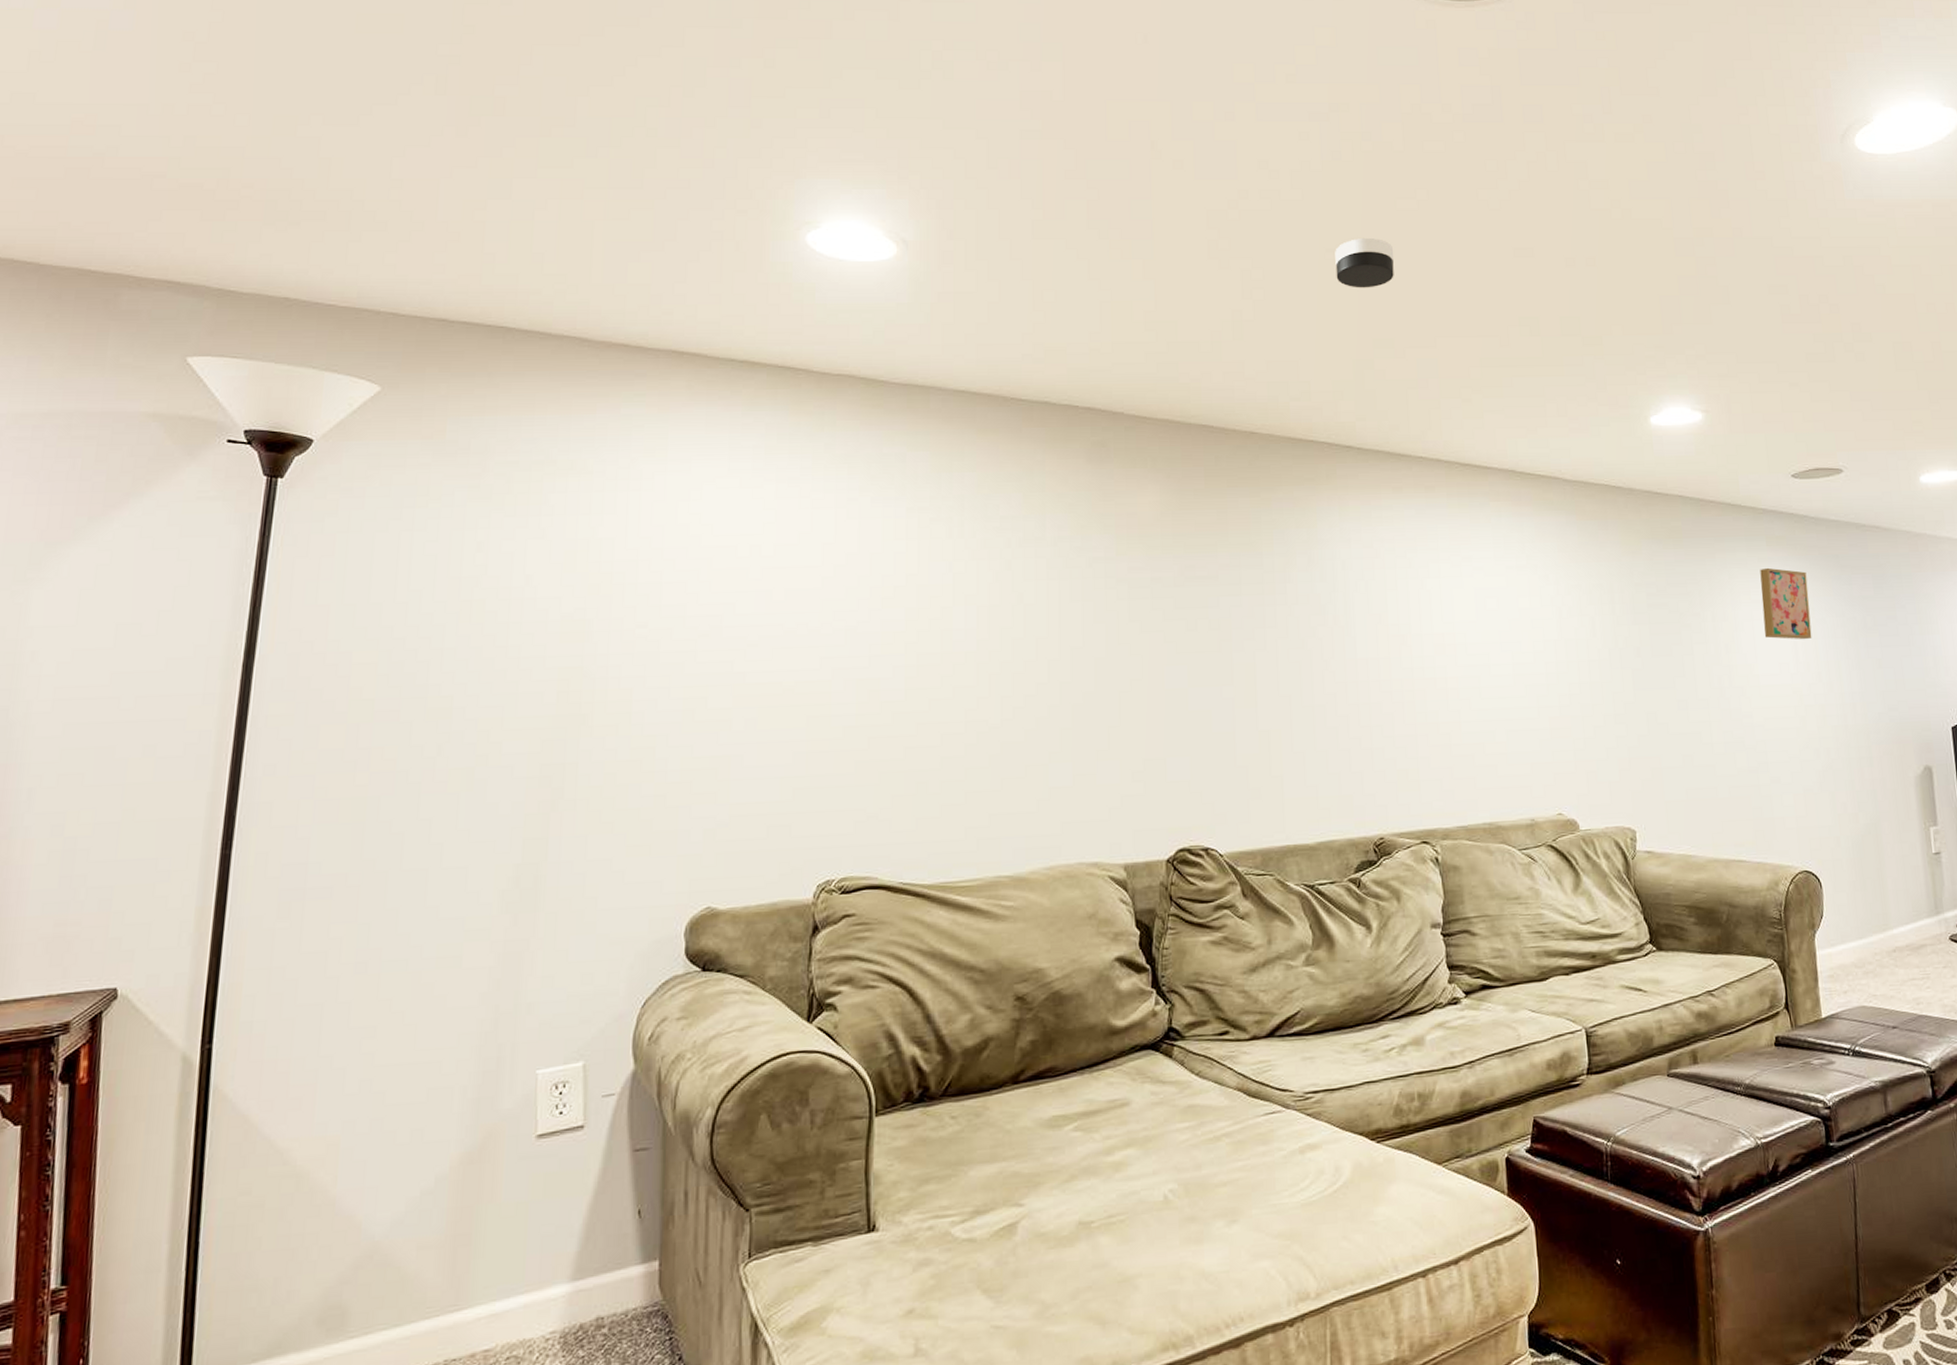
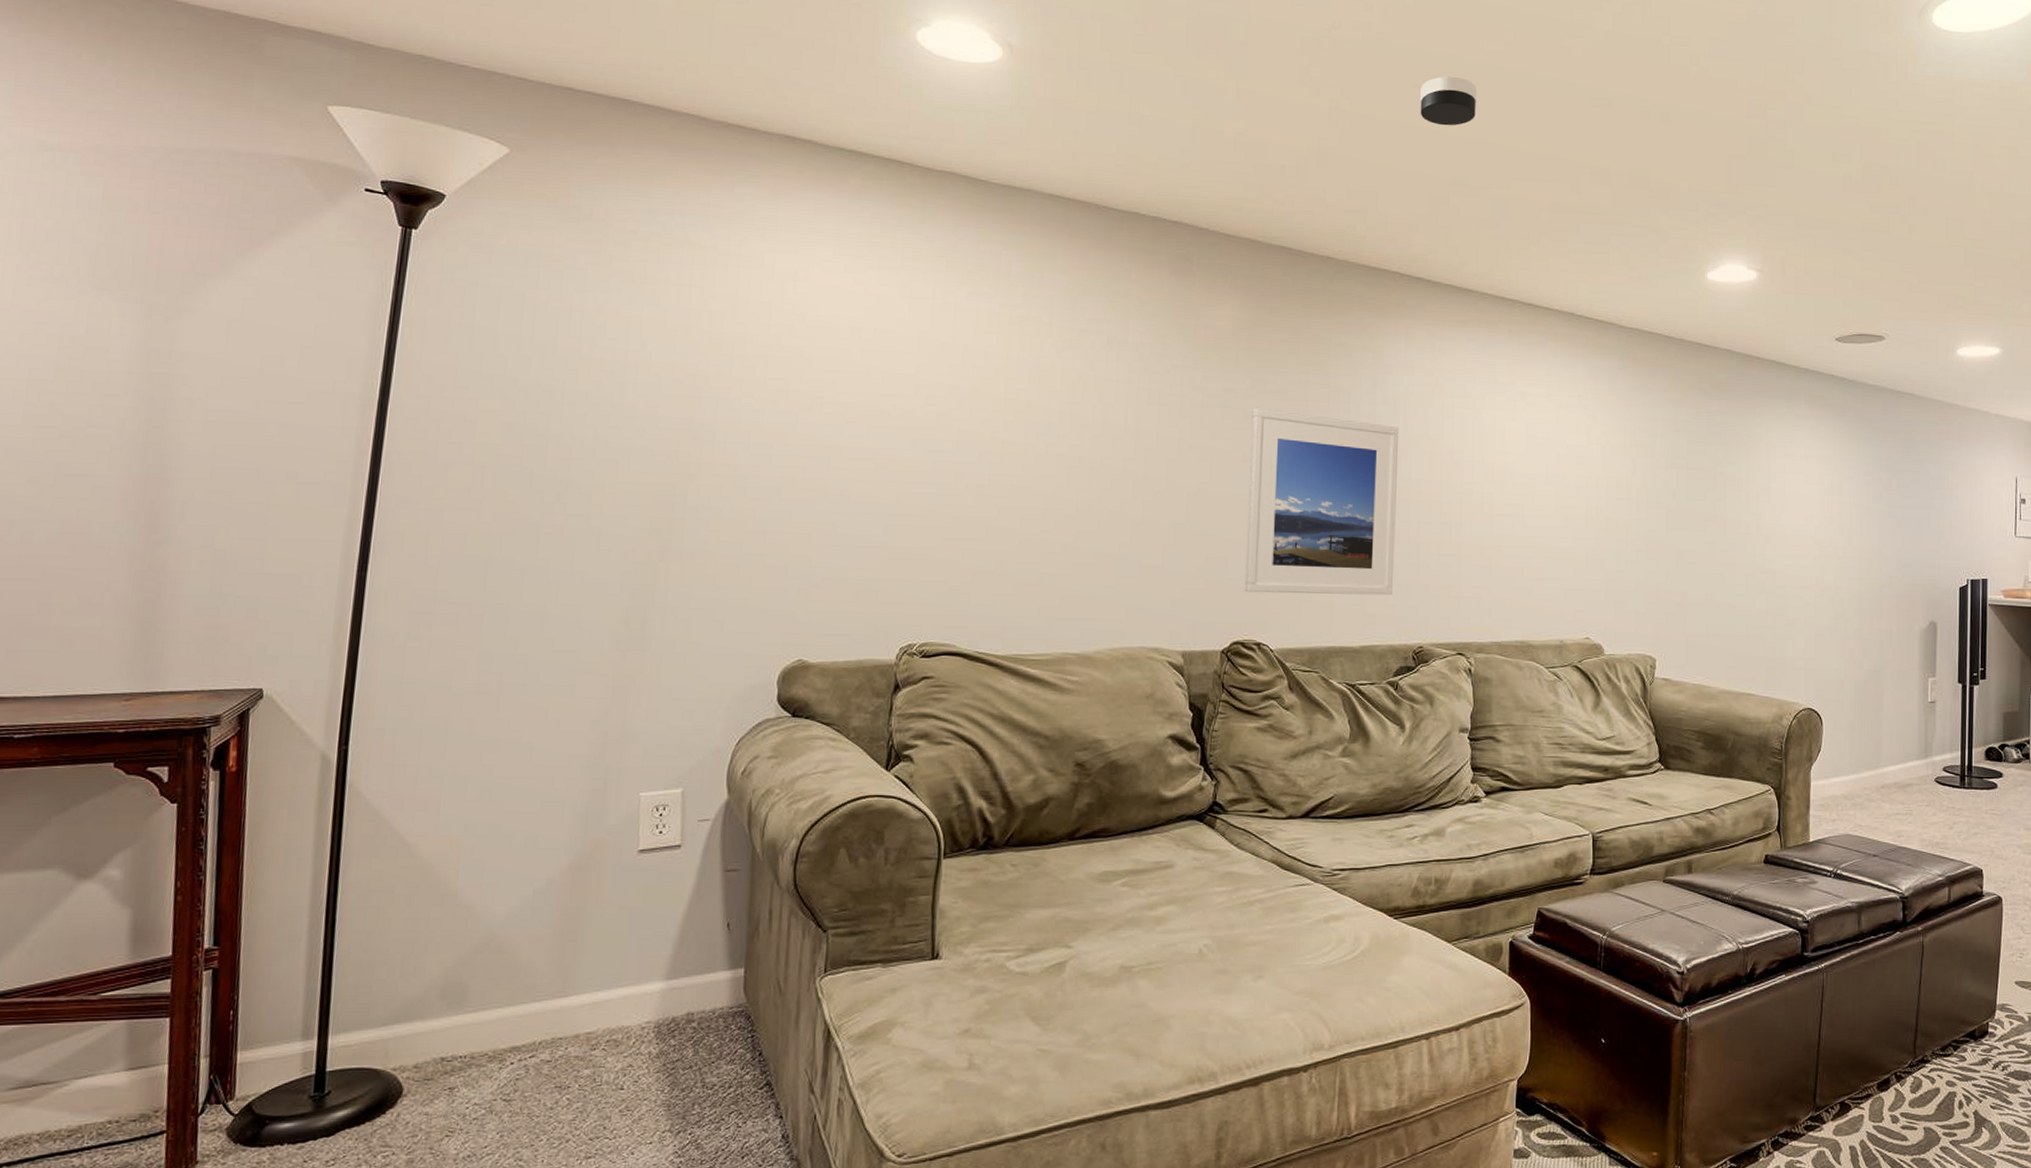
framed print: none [1182,595,1347,794] -> present [1244,407,1400,595]
wall art: present [1760,567,1812,640] -> none [1794,424,1840,496]

